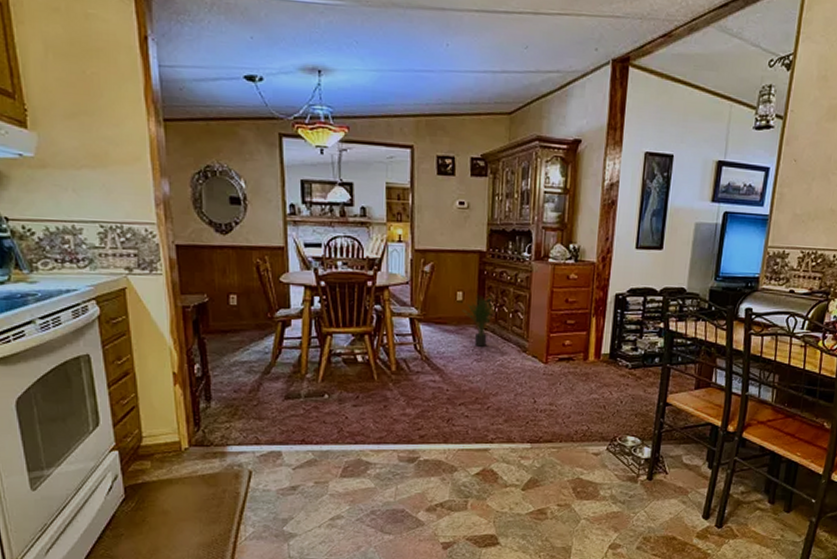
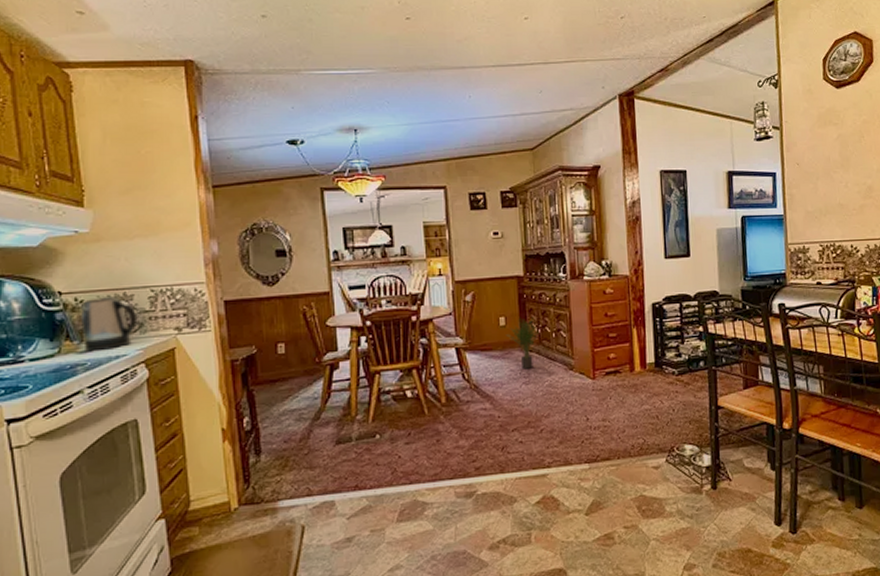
kettle: none [27,227,88,283] -> present [80,296,138,352]

